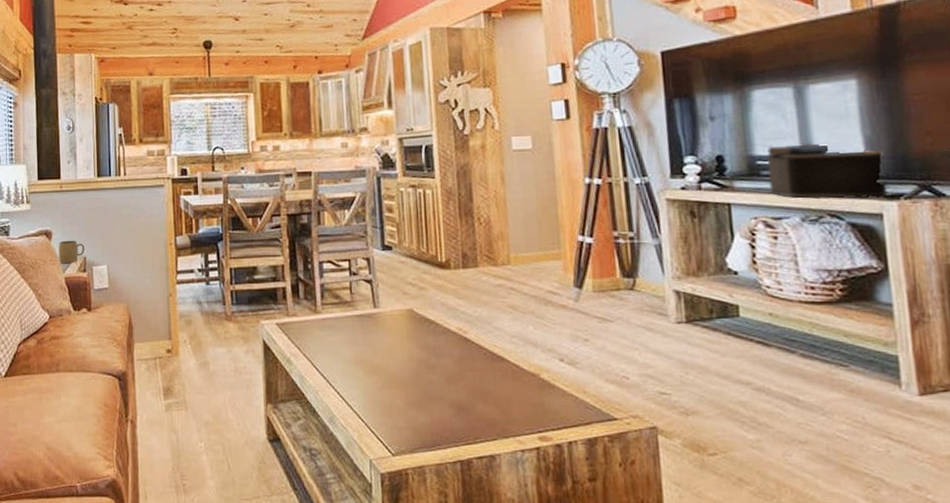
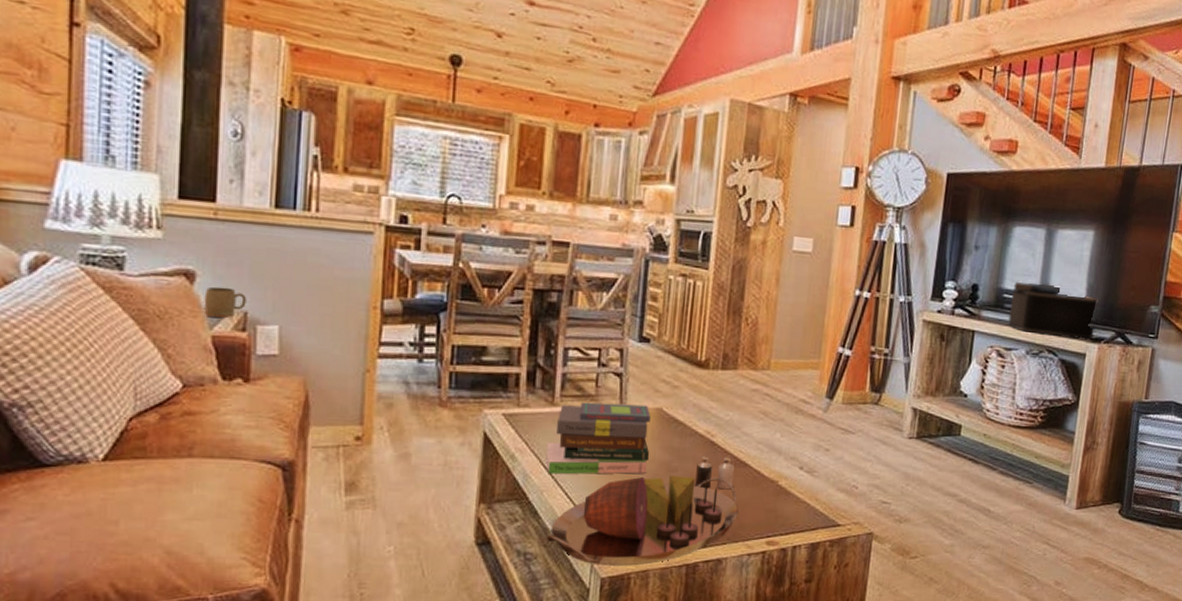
books: none [316,307,408,375] -> present [546,402,651,475]
serving tray: none [327,373,504,462] -> present [547,476,738,566]
candle: none [454,353,493,385] -> present [695,456,734,490]

